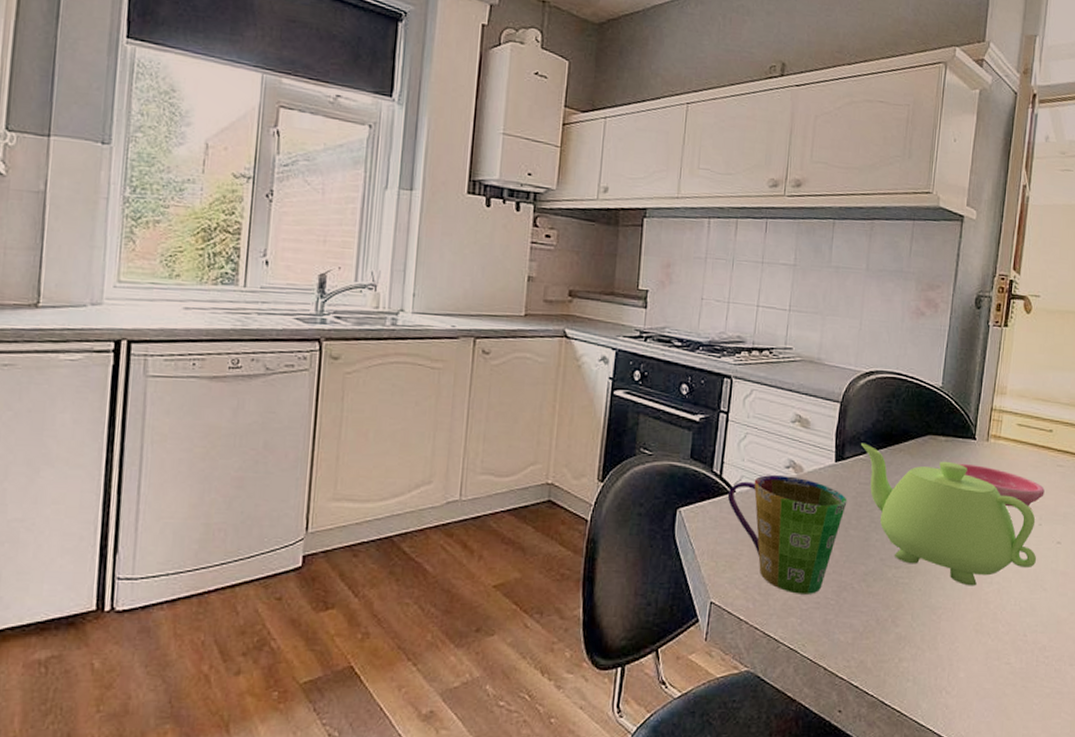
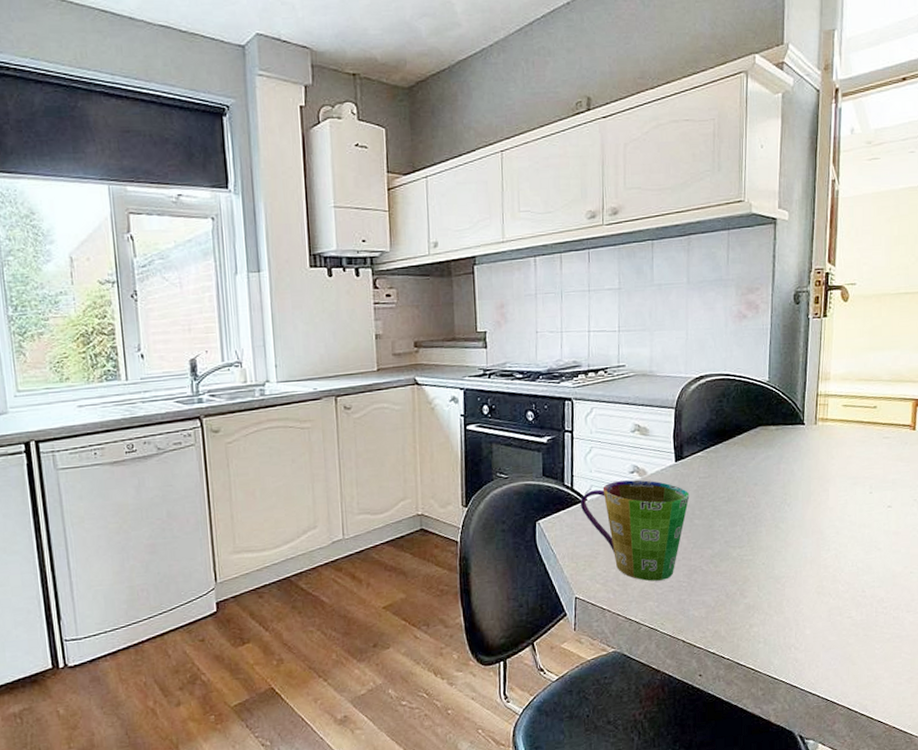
teapot: present [861,443,1037,586] -> none [698,441,870,555]
saucer: present [957,463,1045,507] -> none [788,447,873,481]

